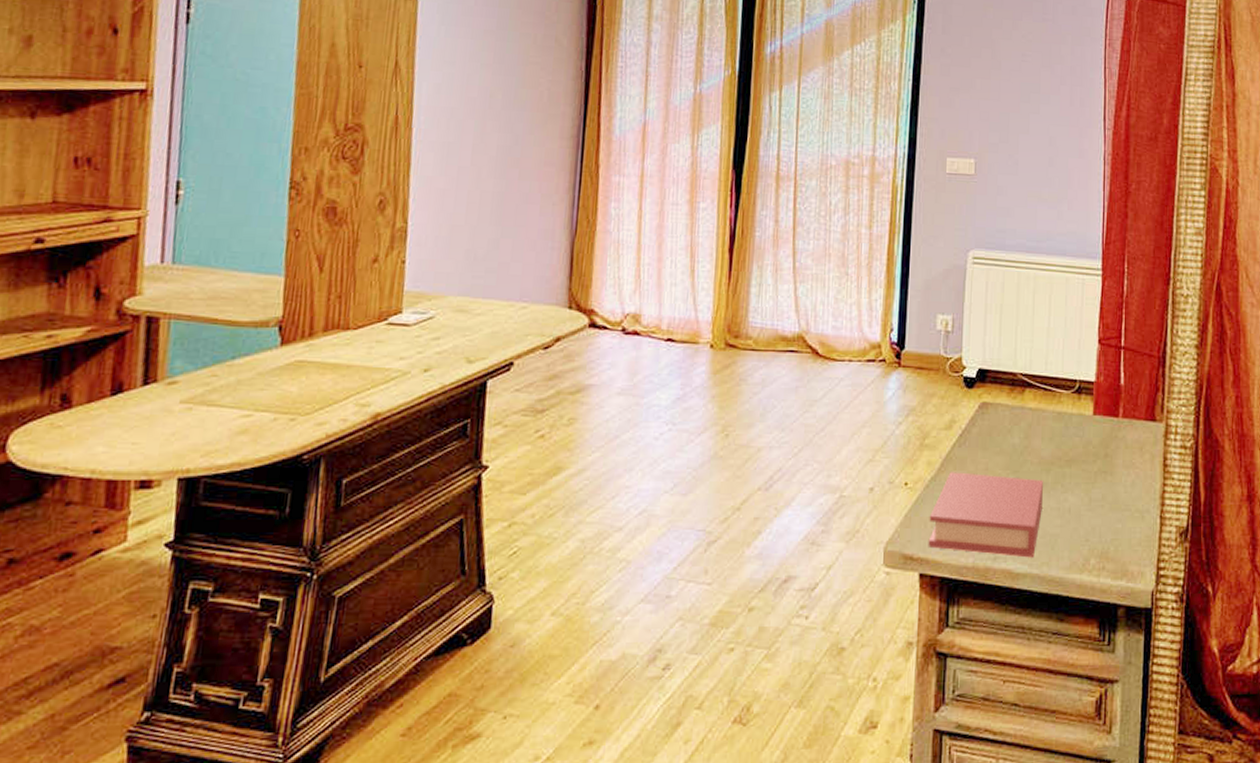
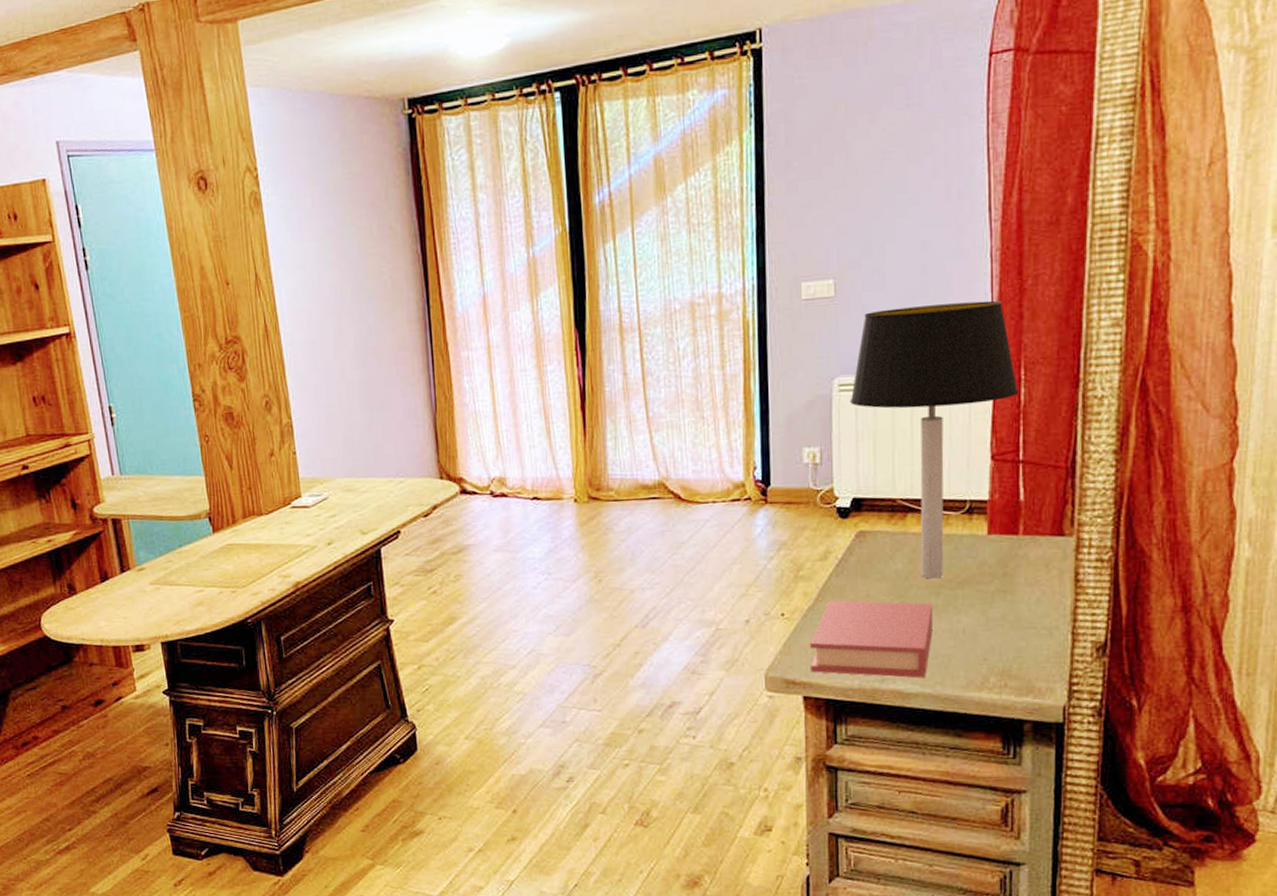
table lamp: none [981,193,1123,455] -> present [850,300,1019,579]

